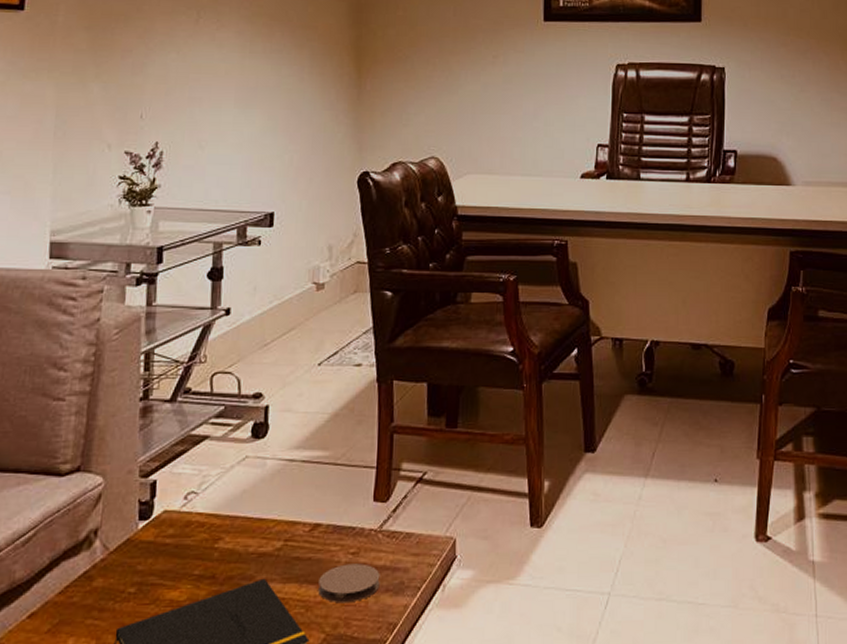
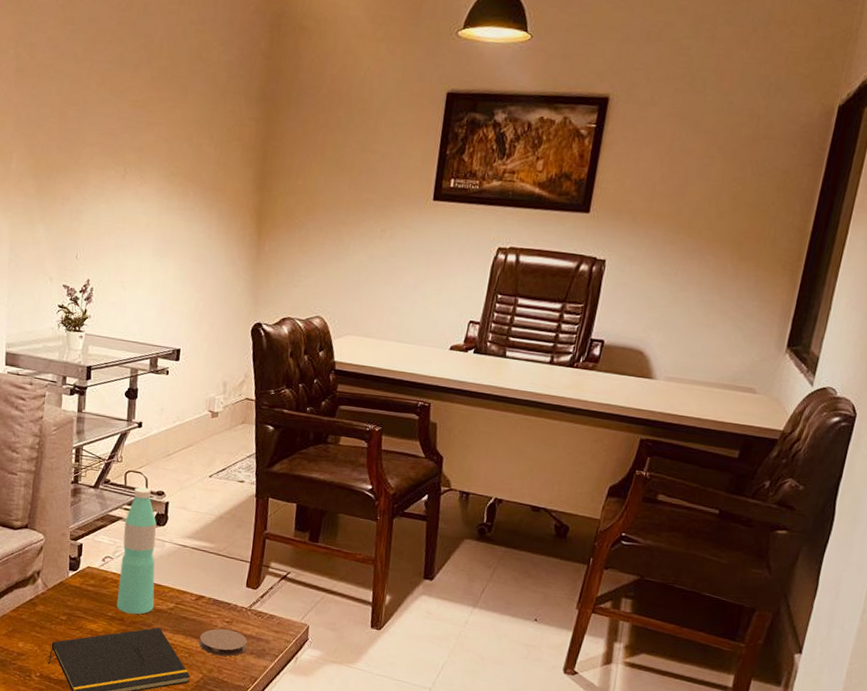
water bottle: none [205,392,256,567] -> present [116,487,157,615]

